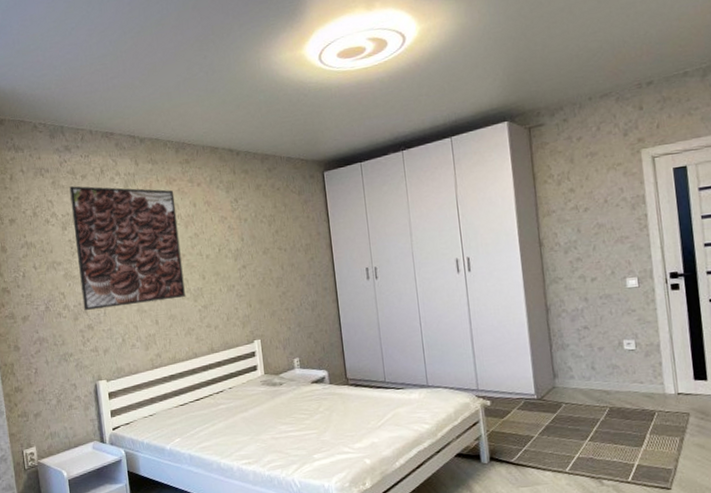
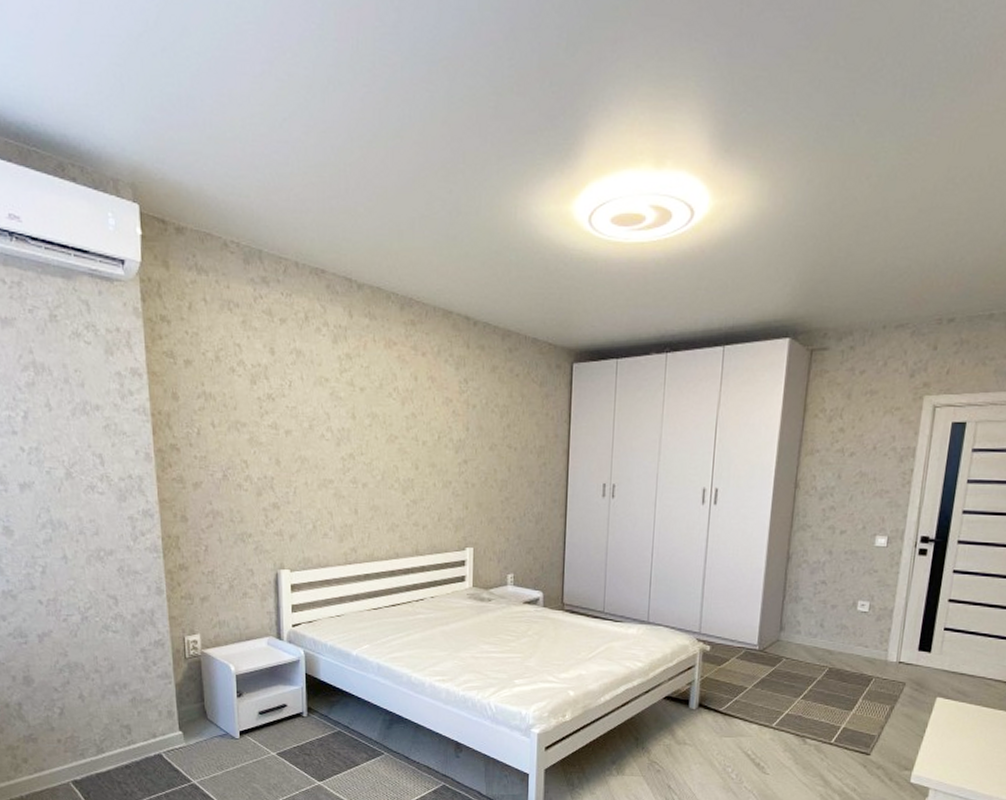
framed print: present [69,186,185,310] -> none [264,330,393,488]

